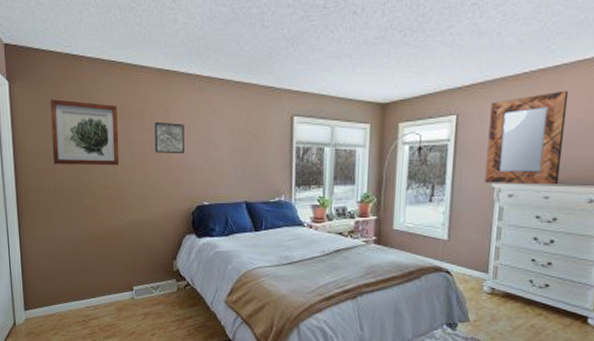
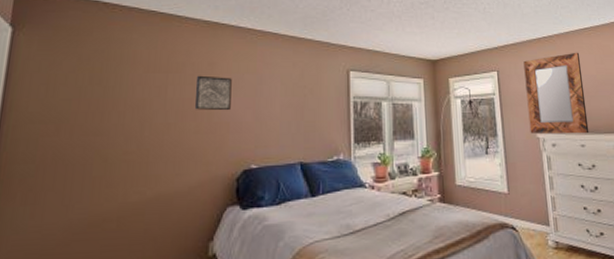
wall art: present [50,99,120,165] -> none [57,49,154,126]

